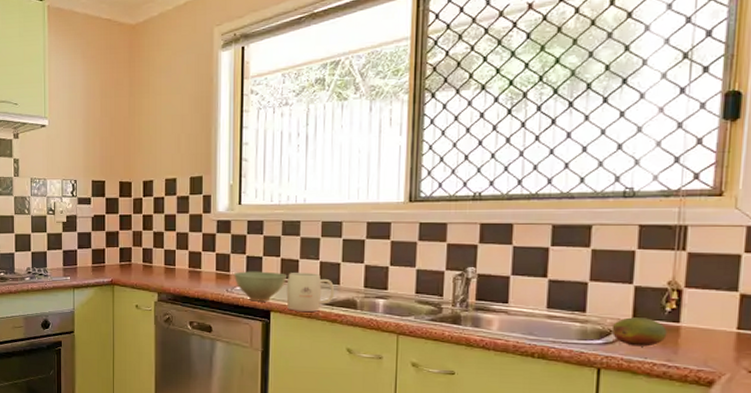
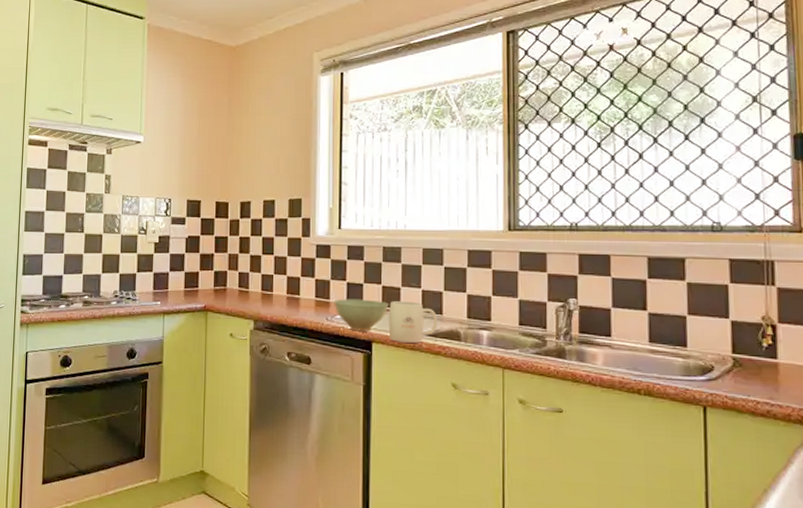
fruit: present [611,317,667,347] -> none [713,353,767,384]

